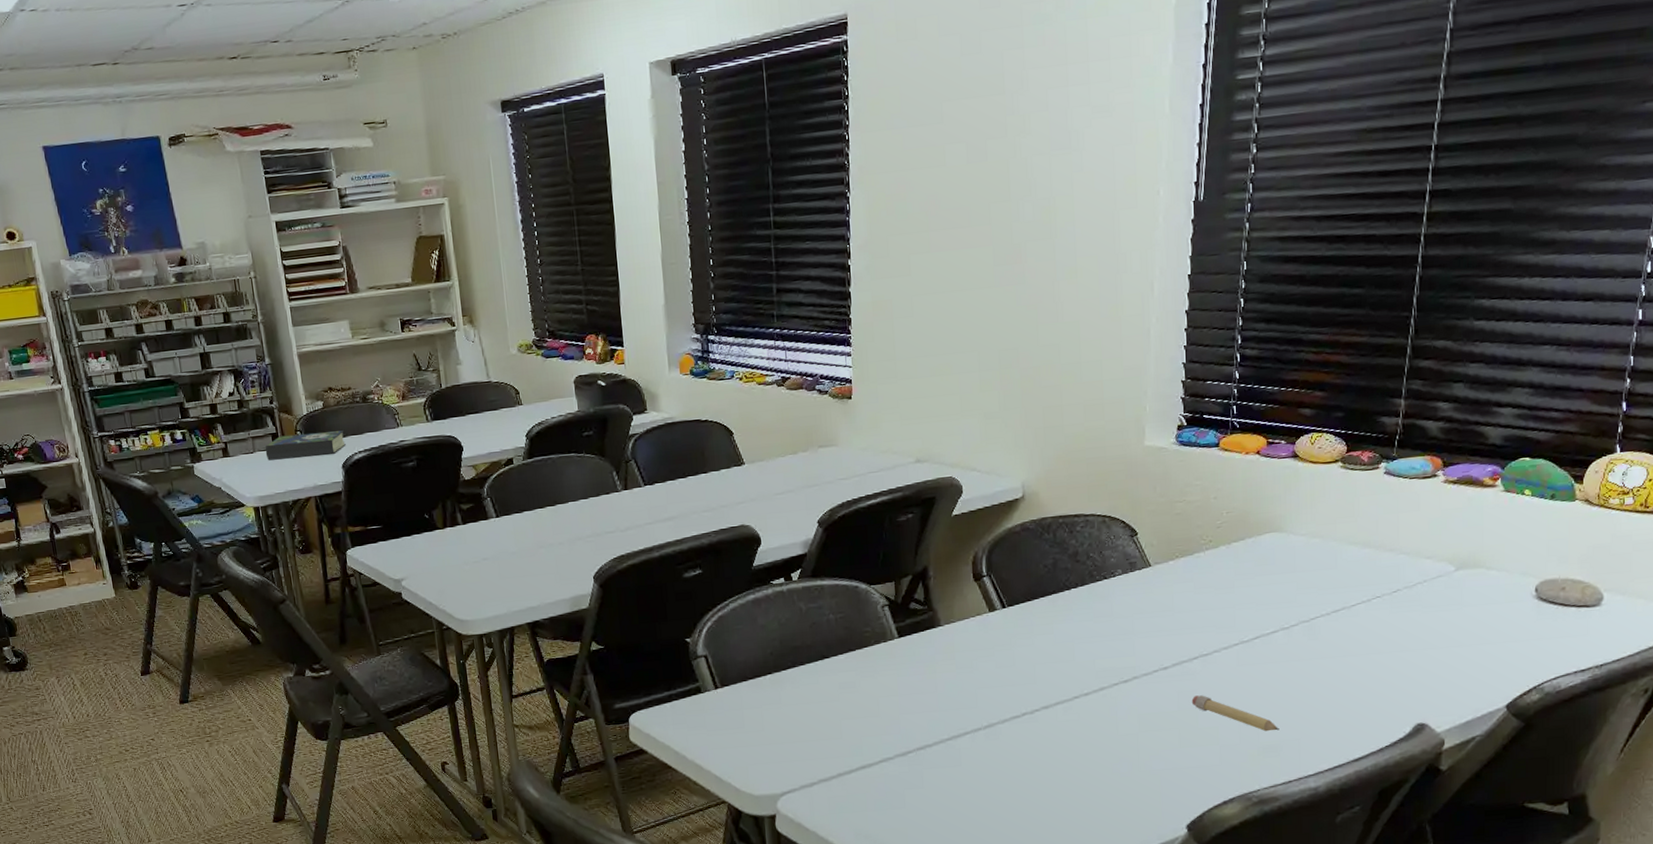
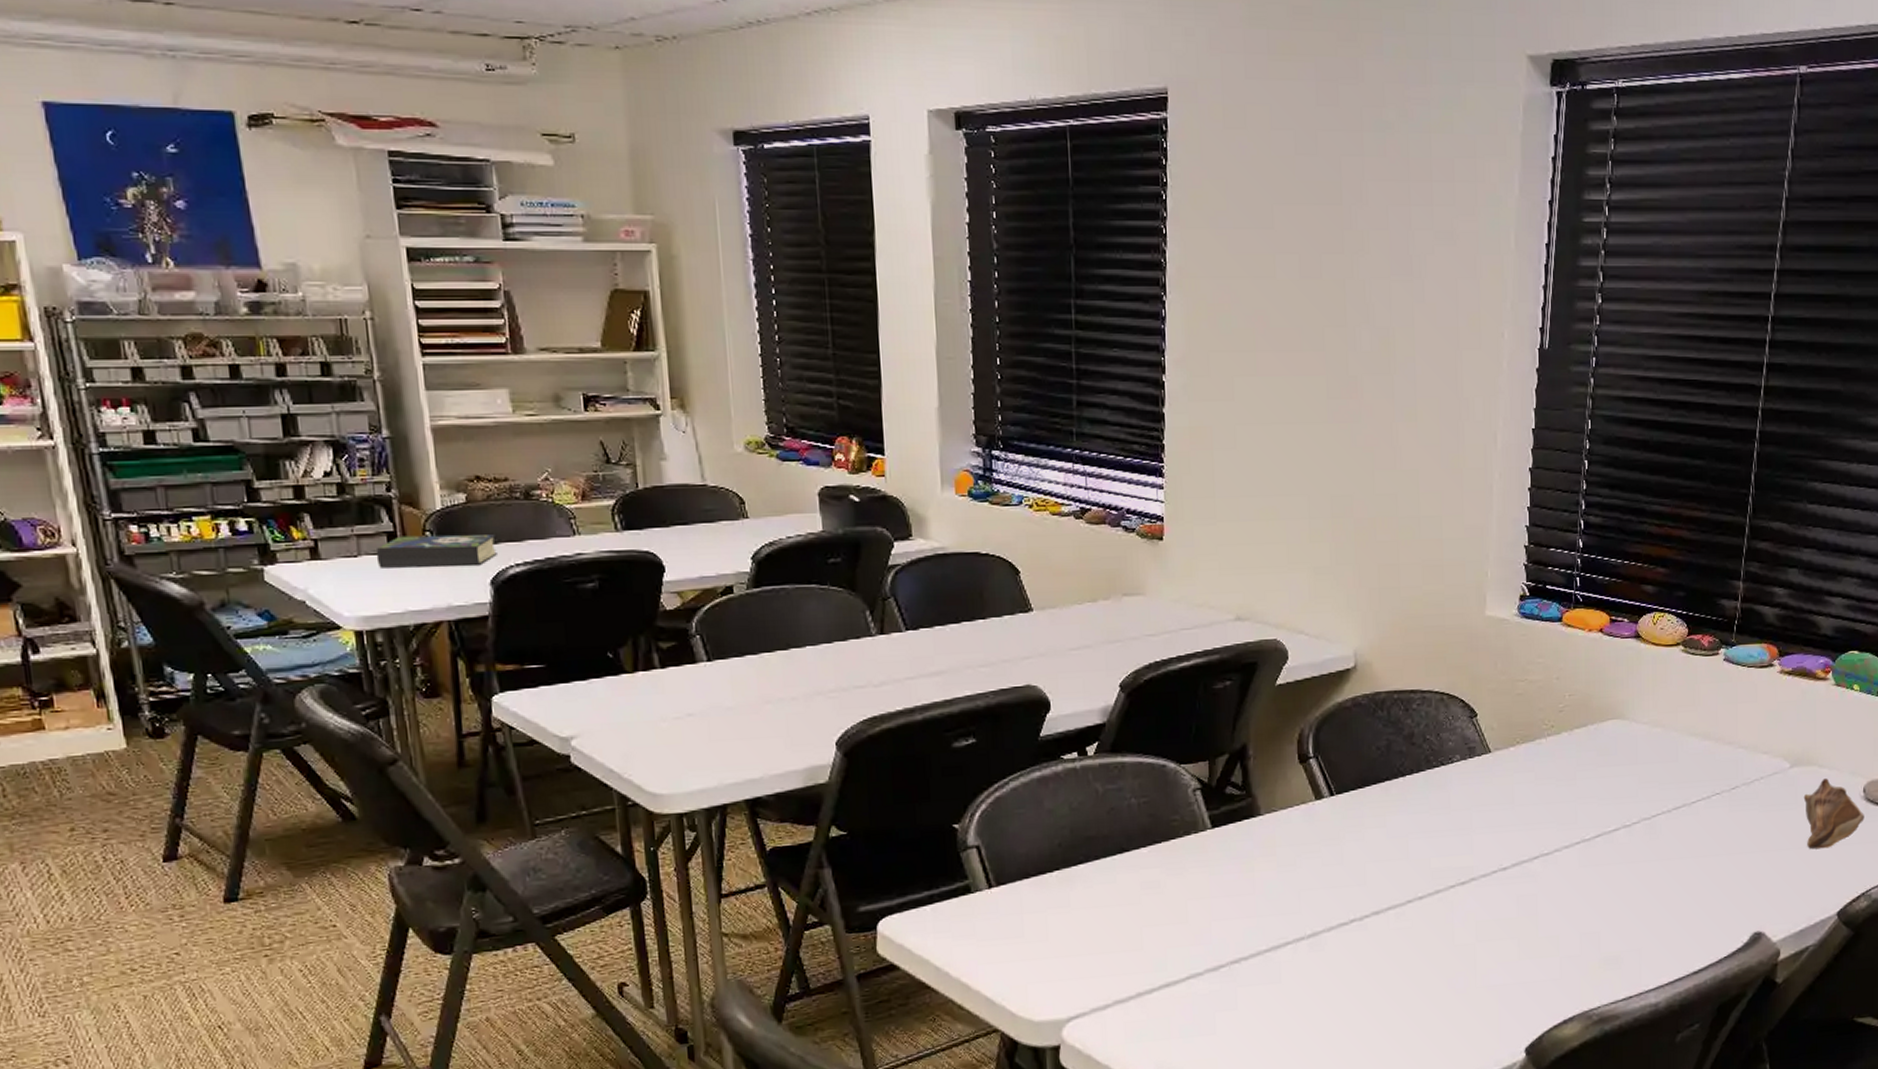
pencil: present [1191,695,1280,732] -> none [1531,900,1621,941]
seashell: none [1469,579,1536,647] -> present [1803,778,1864,850]

